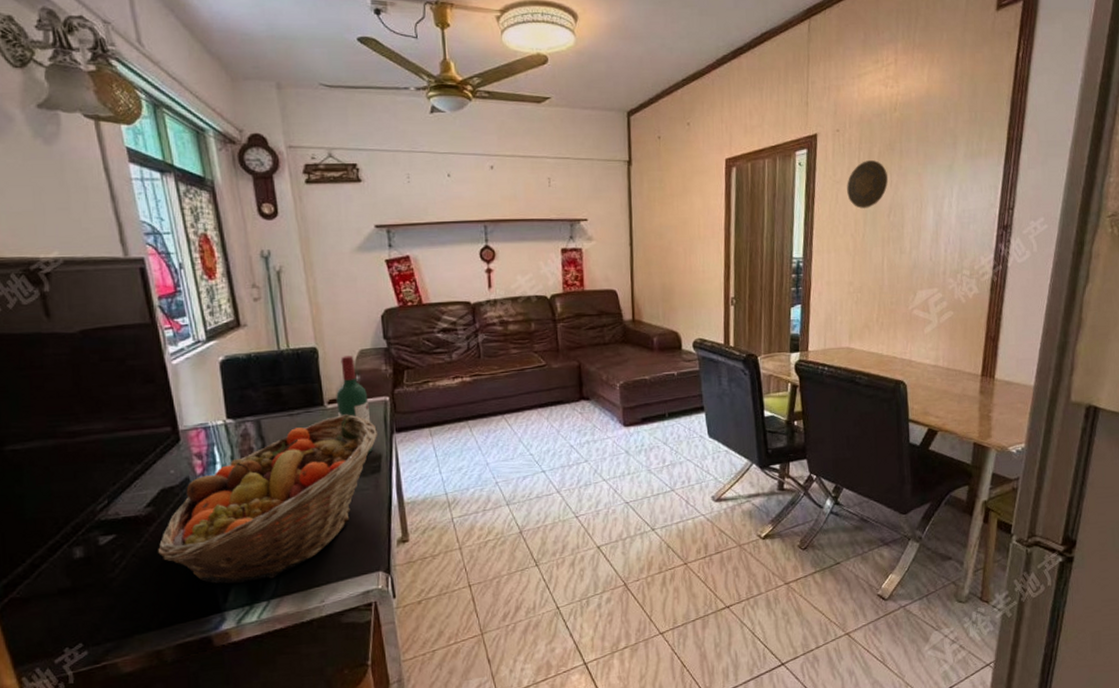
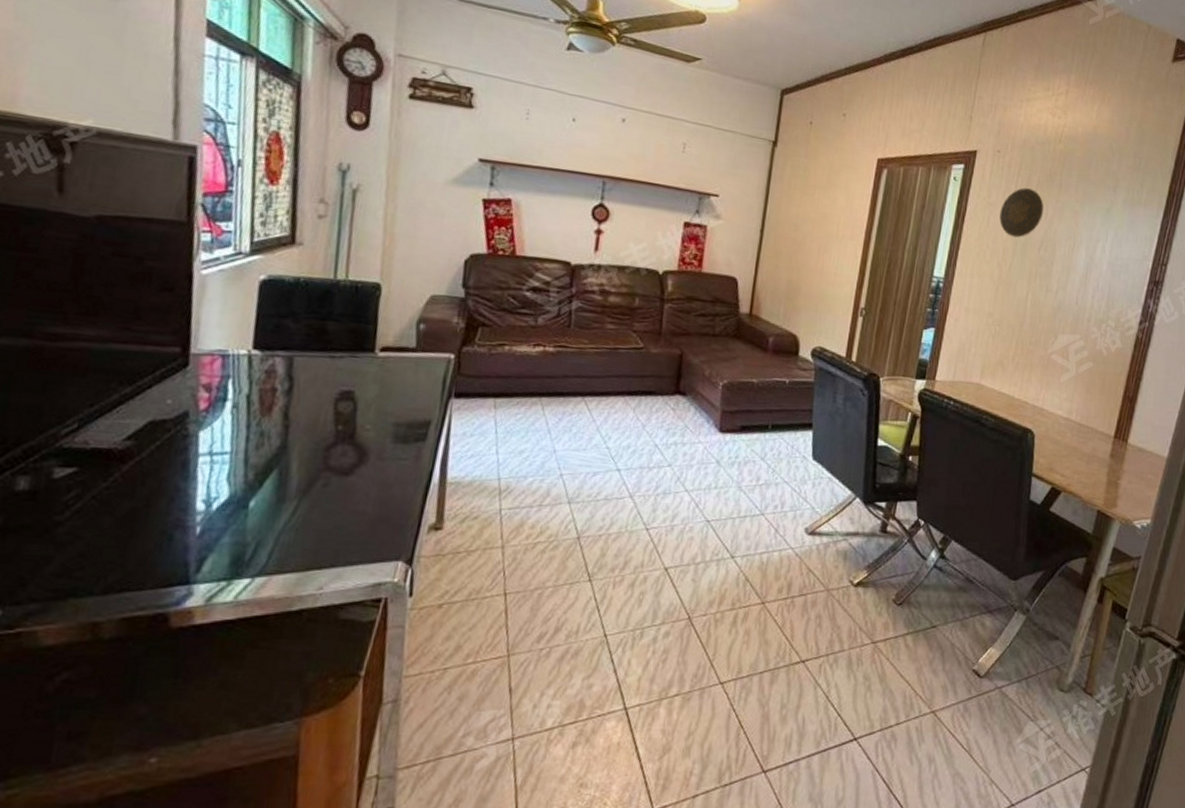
fruit basket: present [157,414,379,584] -> none [125,366,433,551]
wine bottle: present [336,356,373,453] -> none [389,299,430,417]

